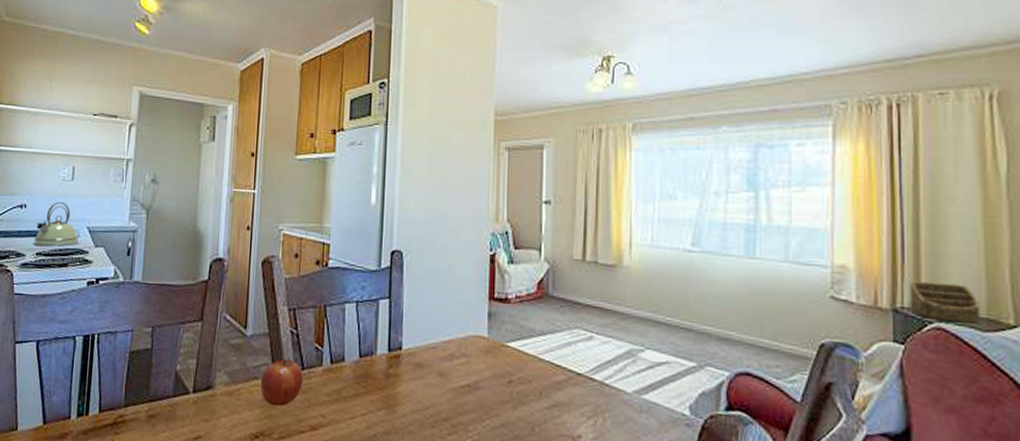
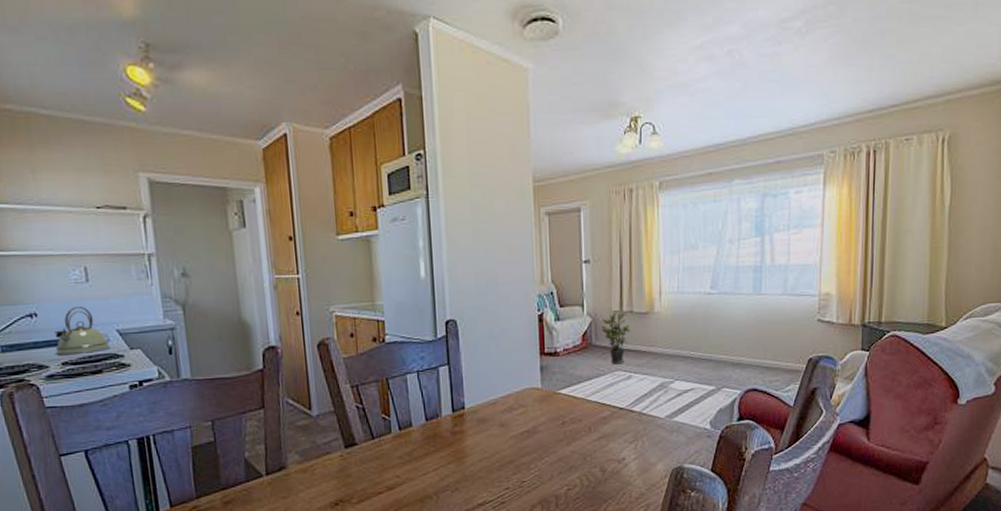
fruit: present [260,359,303,407] -> none [332,431,375,475]
potted plant: none [560,259,594,321] -> present [601,310,631,365]
basket: present [909,280,981,324] -> none [874,299,924,330]

